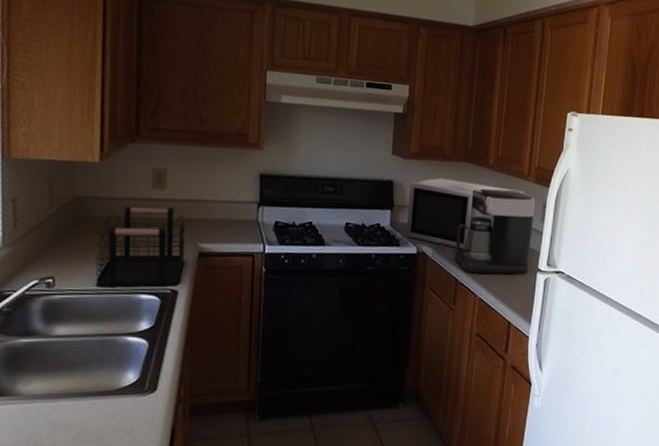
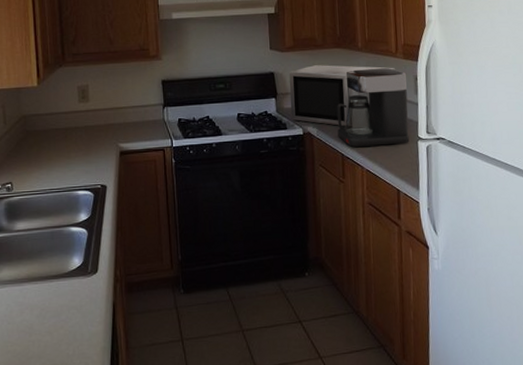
dish rack: present [95,206,186,289] -> none [40,116,109,188]

